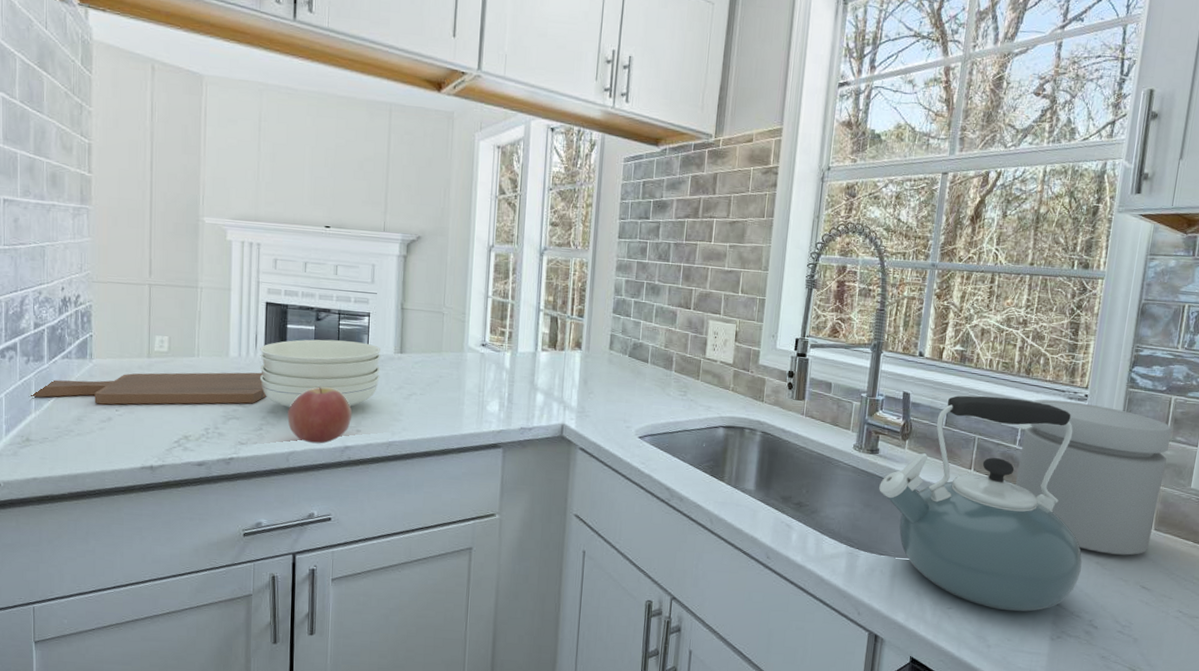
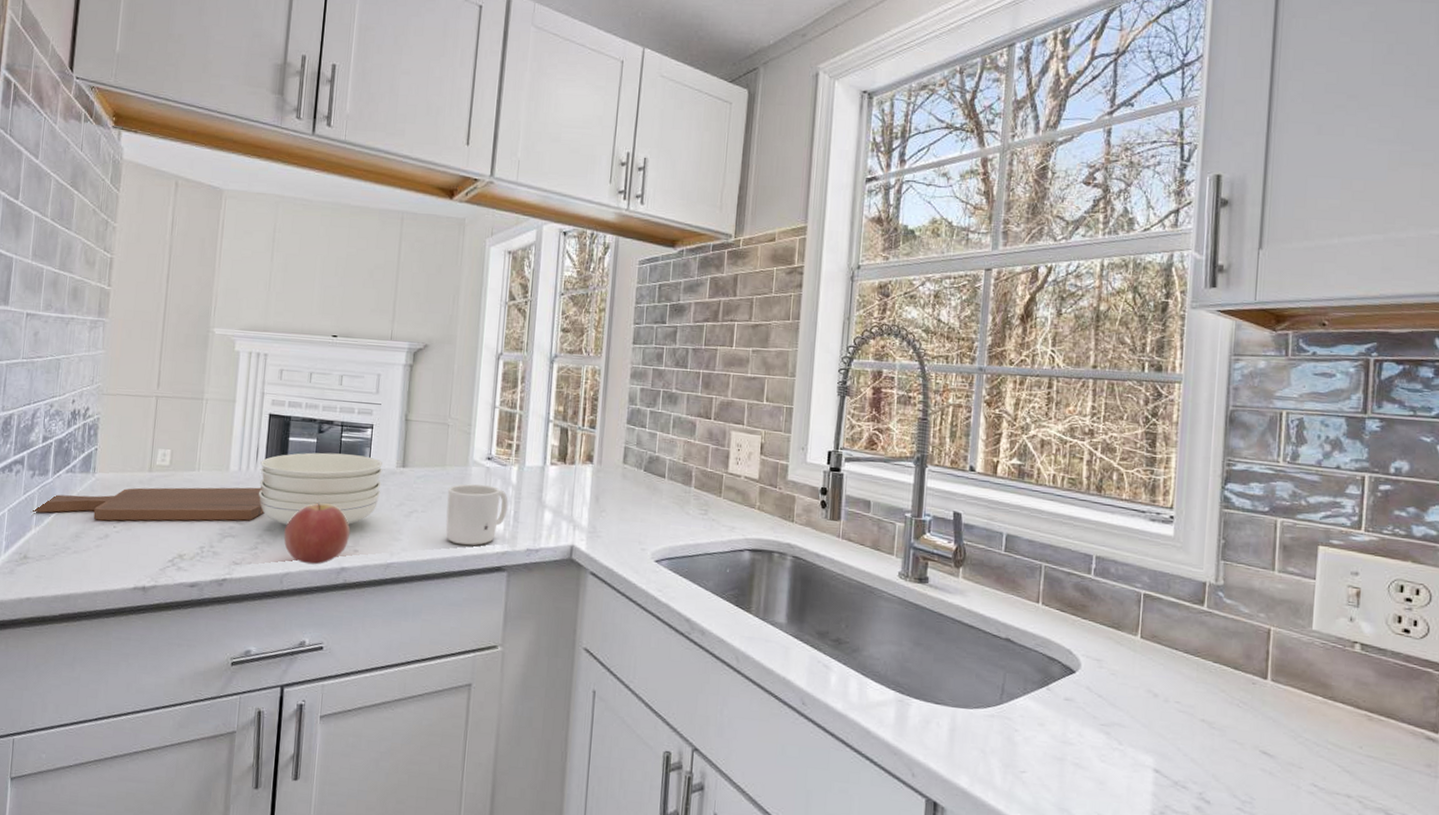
mug: none [443,368,503,426] -> present [445,484,508,546]
kettle: present [878,395,1082,612] -> none [929,516,1184,779]
jar: present [1016,399,1173,555] -> none [1094,520,1282,712]

